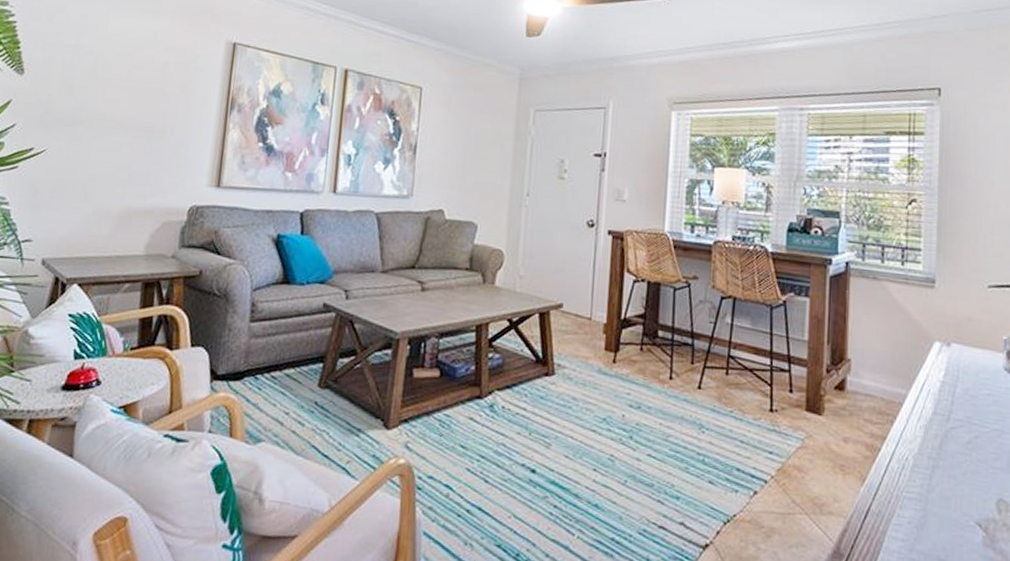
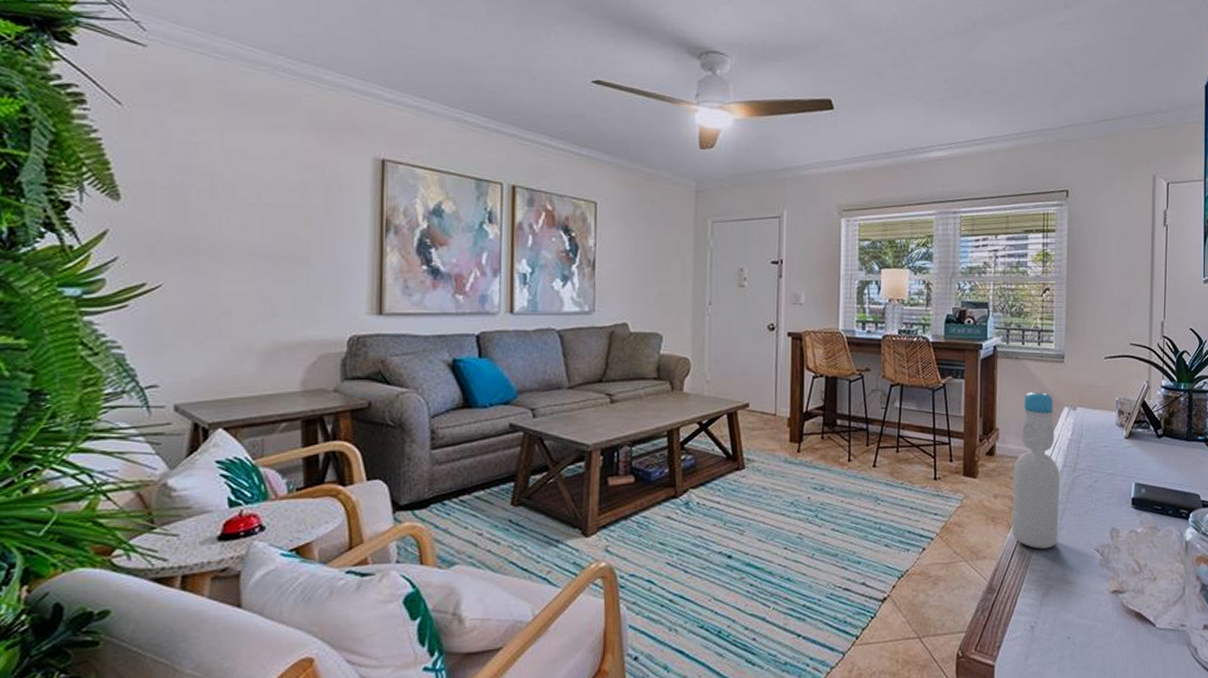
bottle: none [865,318,928,514] -> present [1011,390,1060,549]

